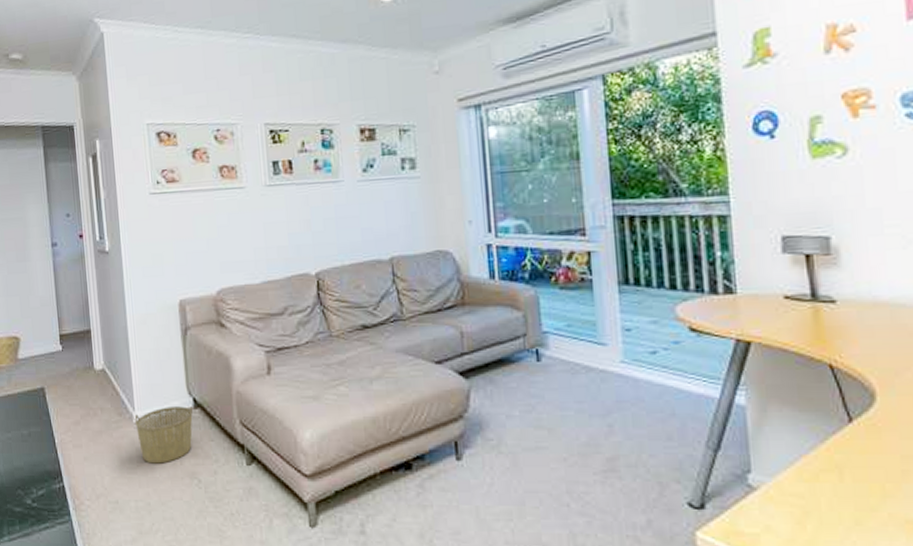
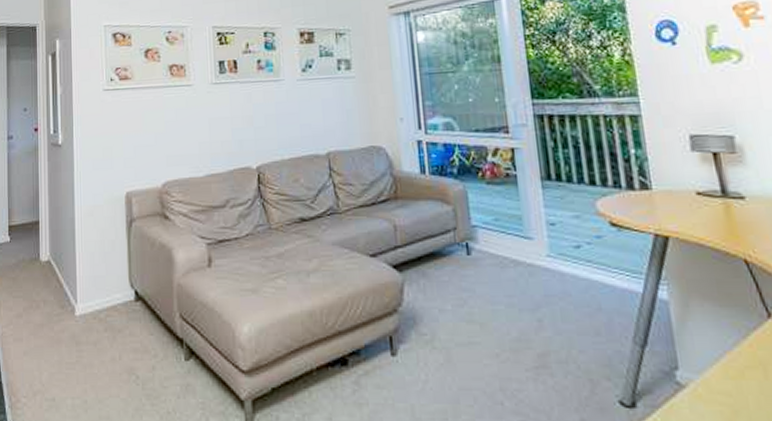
basket: present [134,406,194,464] -> none [76,299,135,359]

